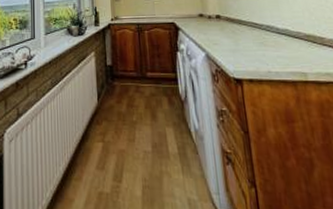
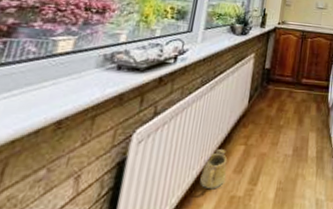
watering can: none [67,146,91,185] -> present [200,149,228,190]

